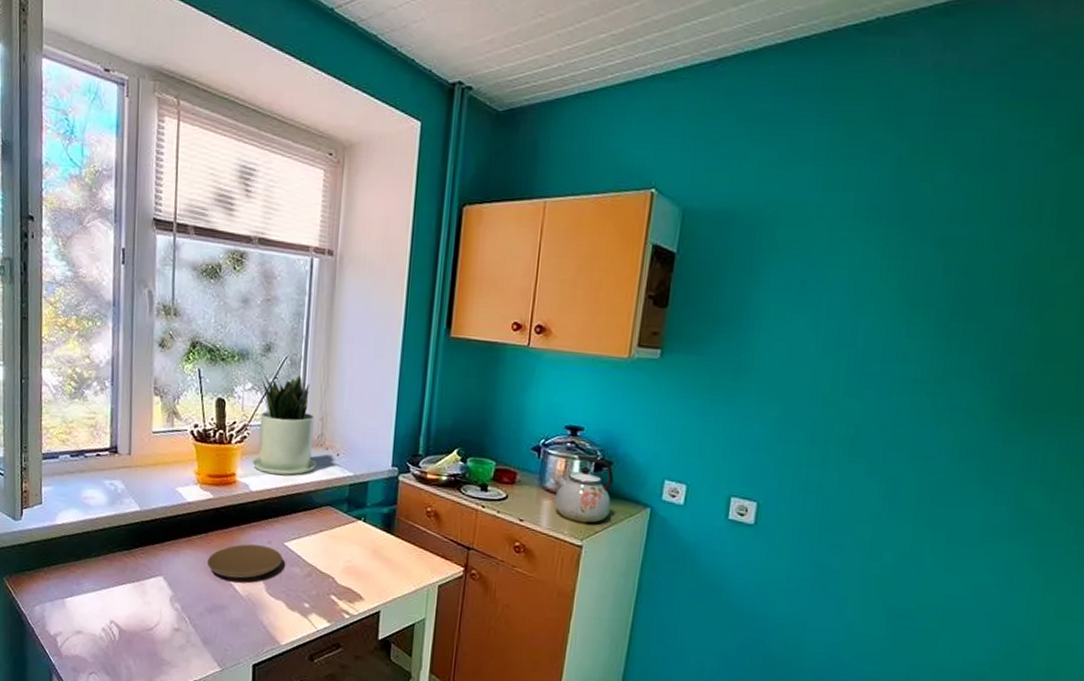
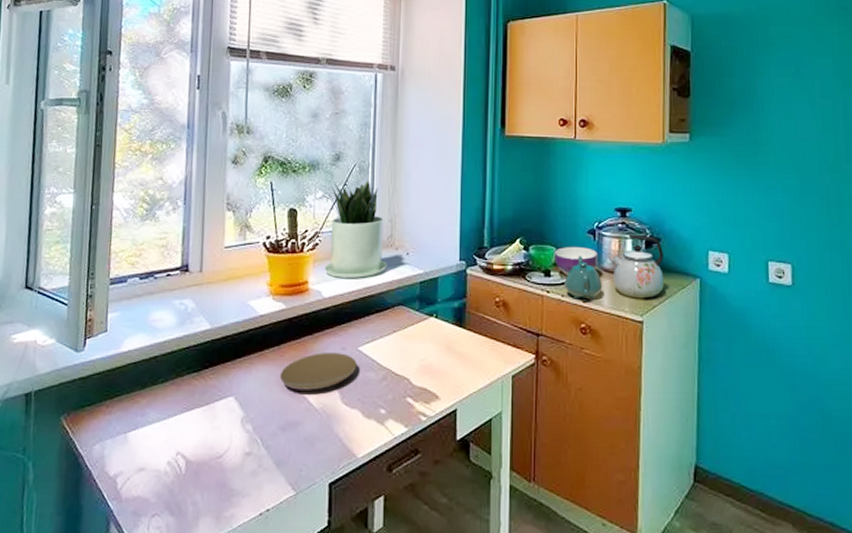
bowl: none [492,461,542,492] -> present [553,246,599,275]
teapot: none [501,472,543,519] -> present [564,256,603,300]

